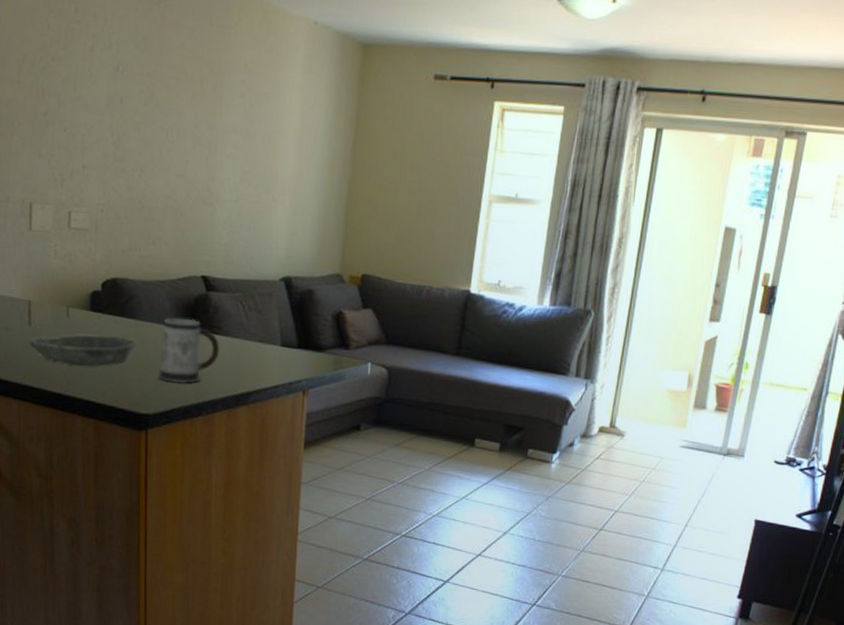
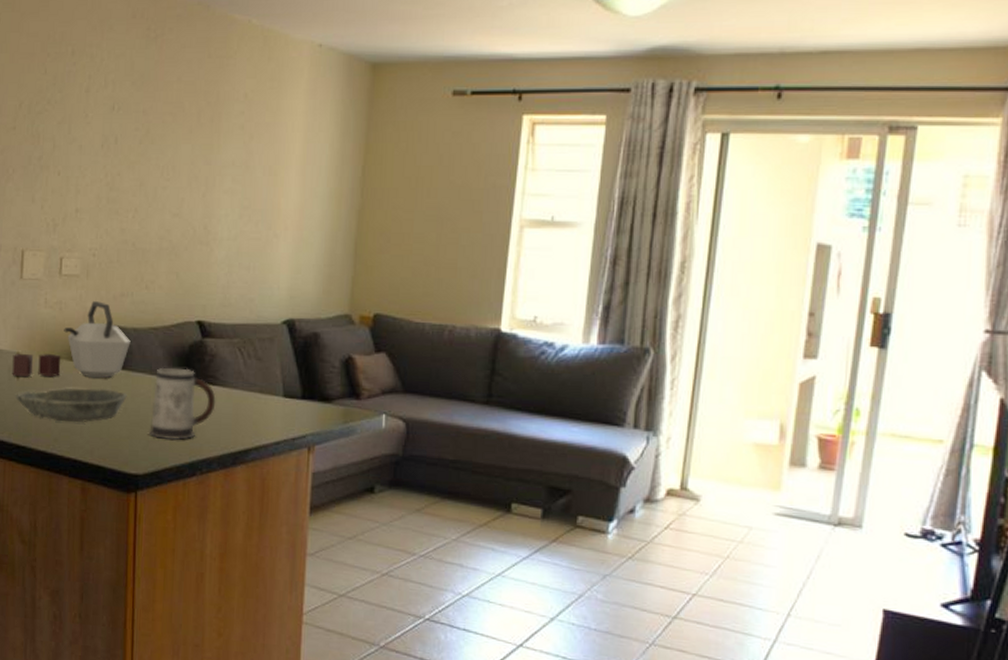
kettle: none [24,254,139,326] -> present [12,301,131,378]

